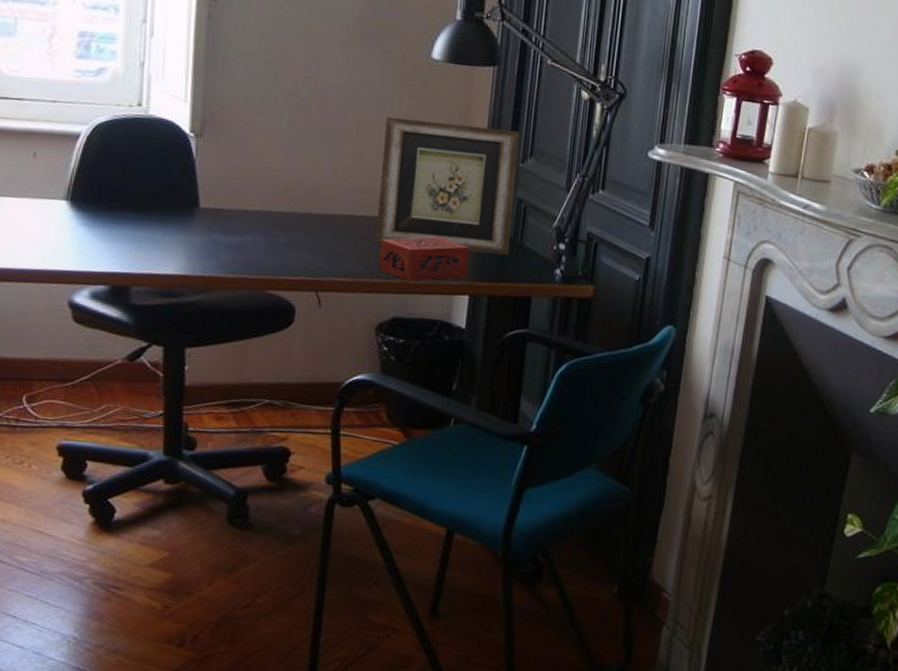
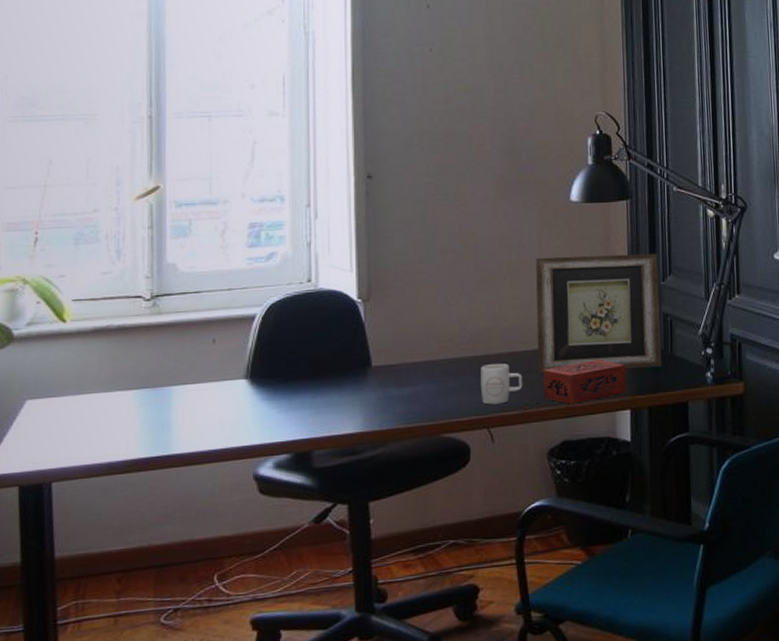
mug: none [312,224,358,269] -> present [480,363,523,405]

